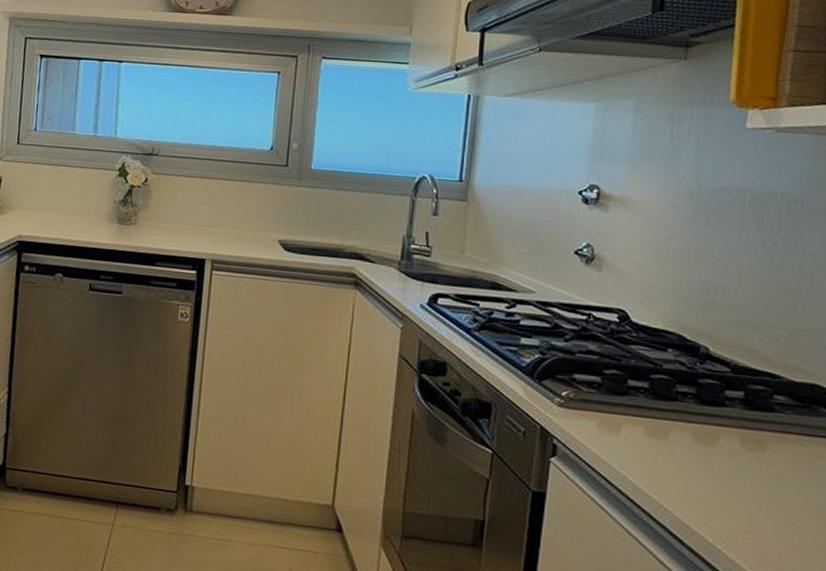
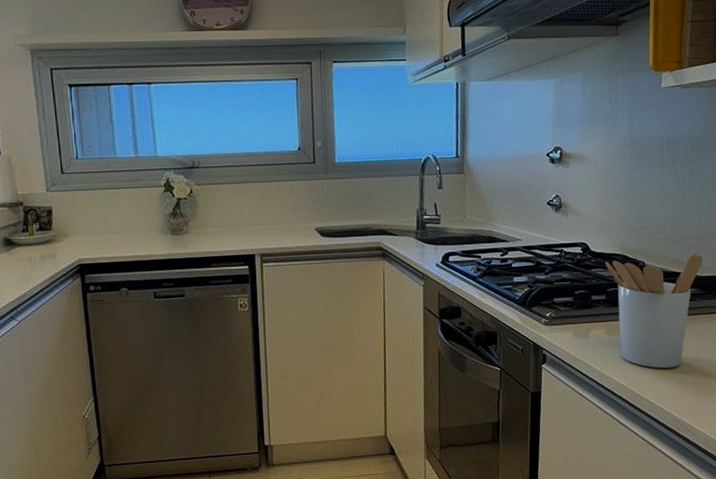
utensil holder: none [650,338,798,501] -> present [605,253,703,369]

